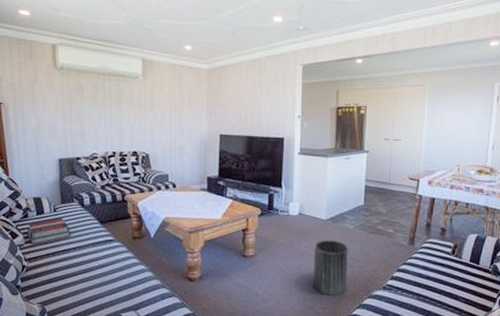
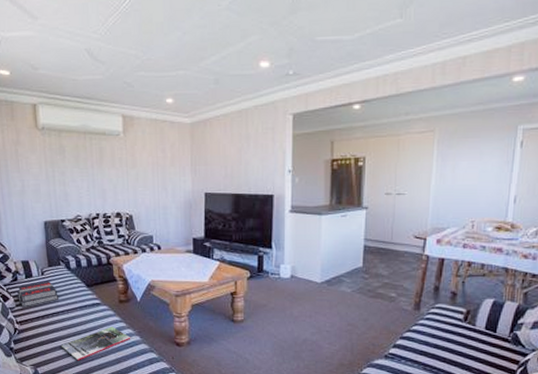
magazine: none [71,262,144,298] -> present [61,326,131,361]
trash can: present [313,240,348,296] -> none [308,304,345,364]

